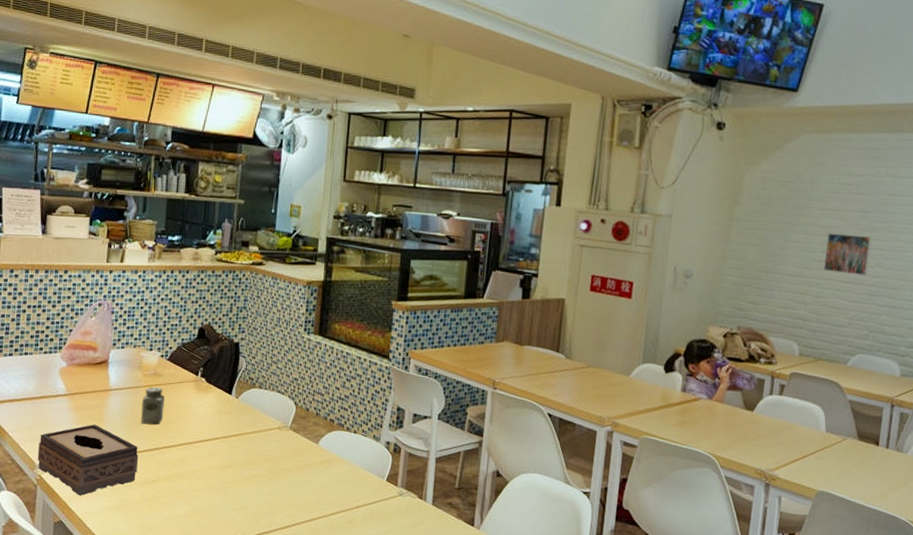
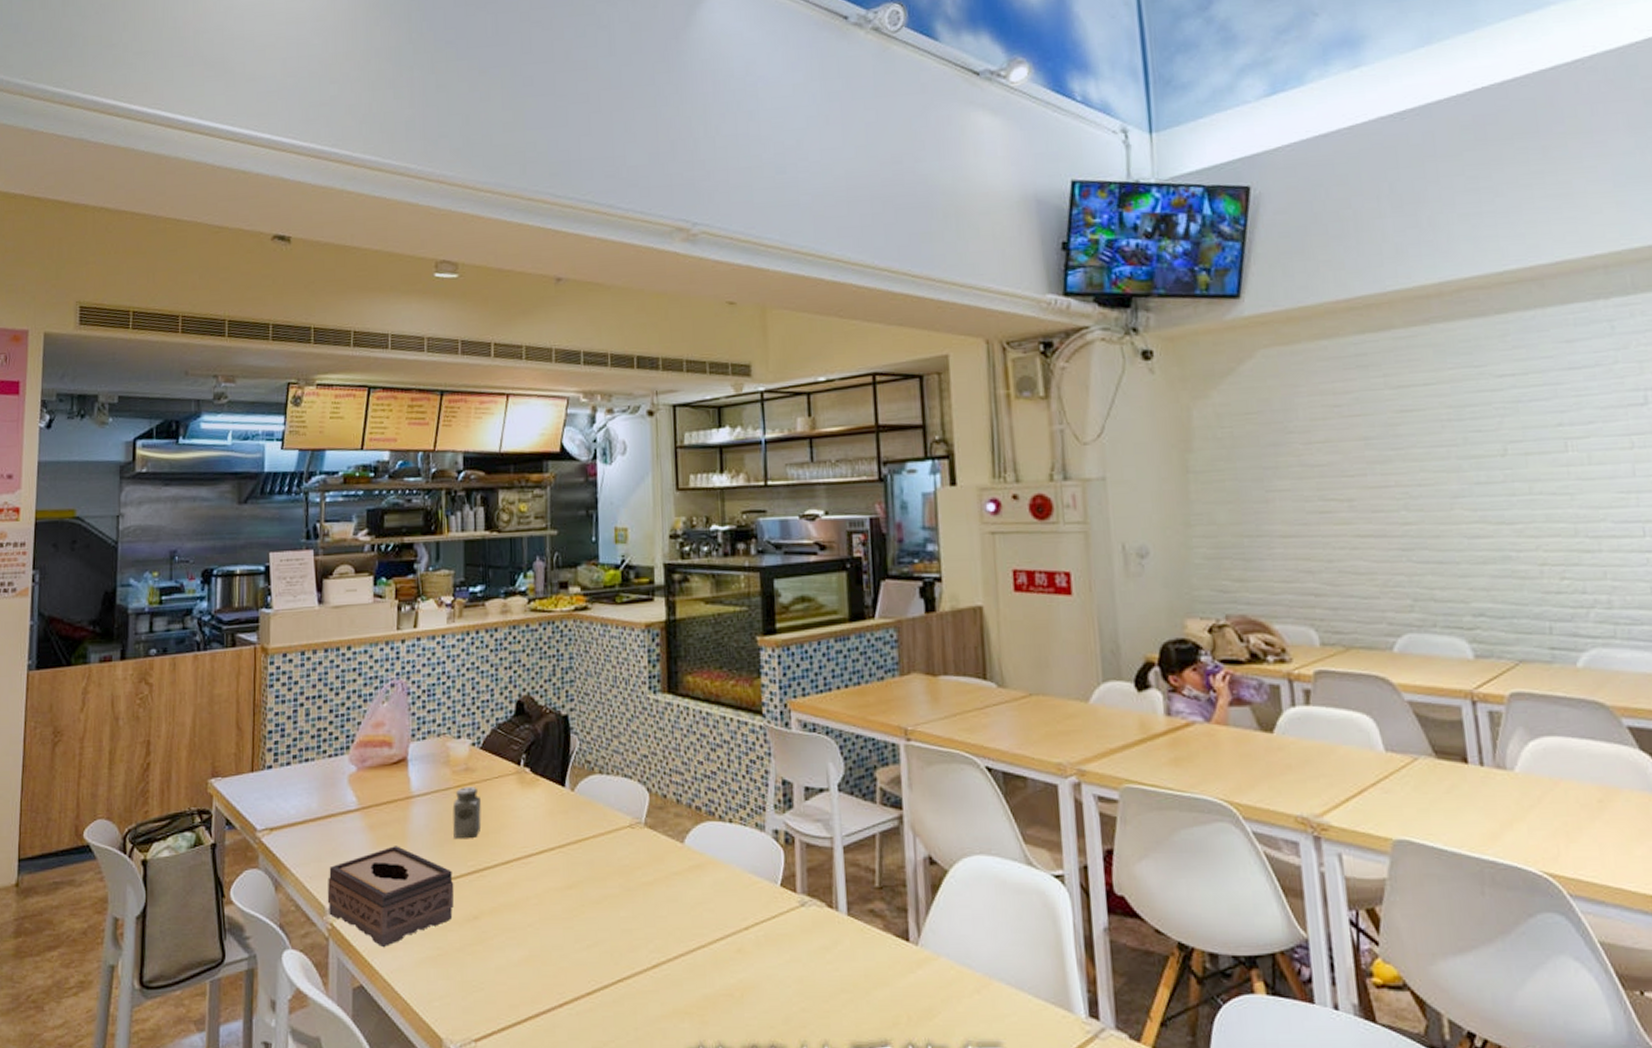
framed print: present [823,233,871,276] -> none [1323,470,1392,525]

